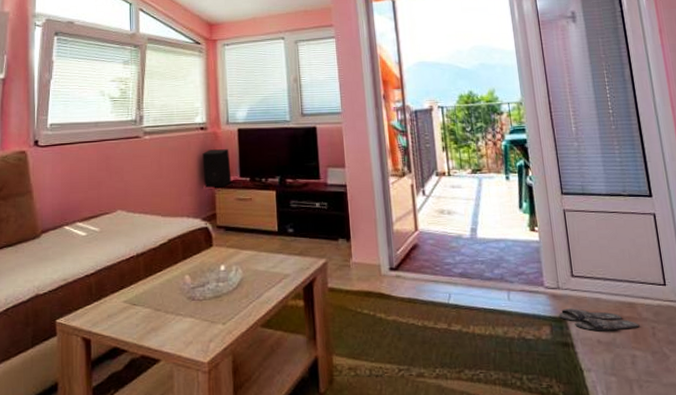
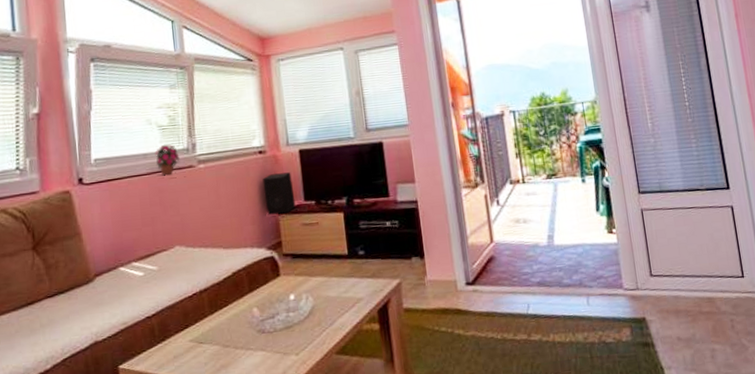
potted flower: none [105,115,128,144] -> present [155,144,180,176]
slippers: present [558,308,640,332] -> none [638,307,719,329]

